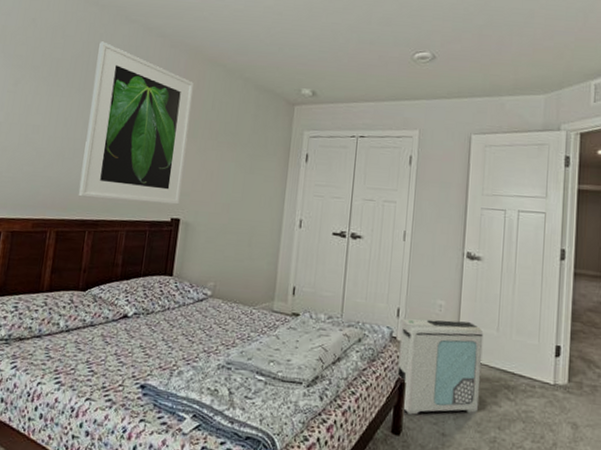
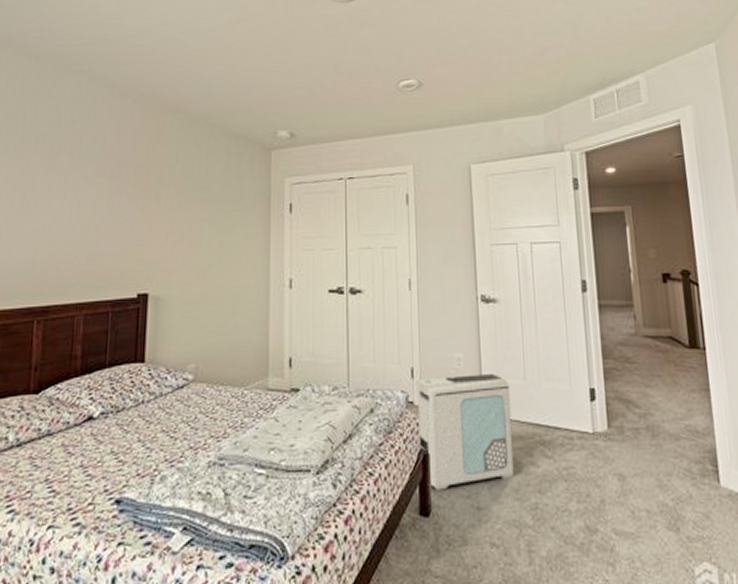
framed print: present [78,41,194,205] -> none [21,97,152,281]

